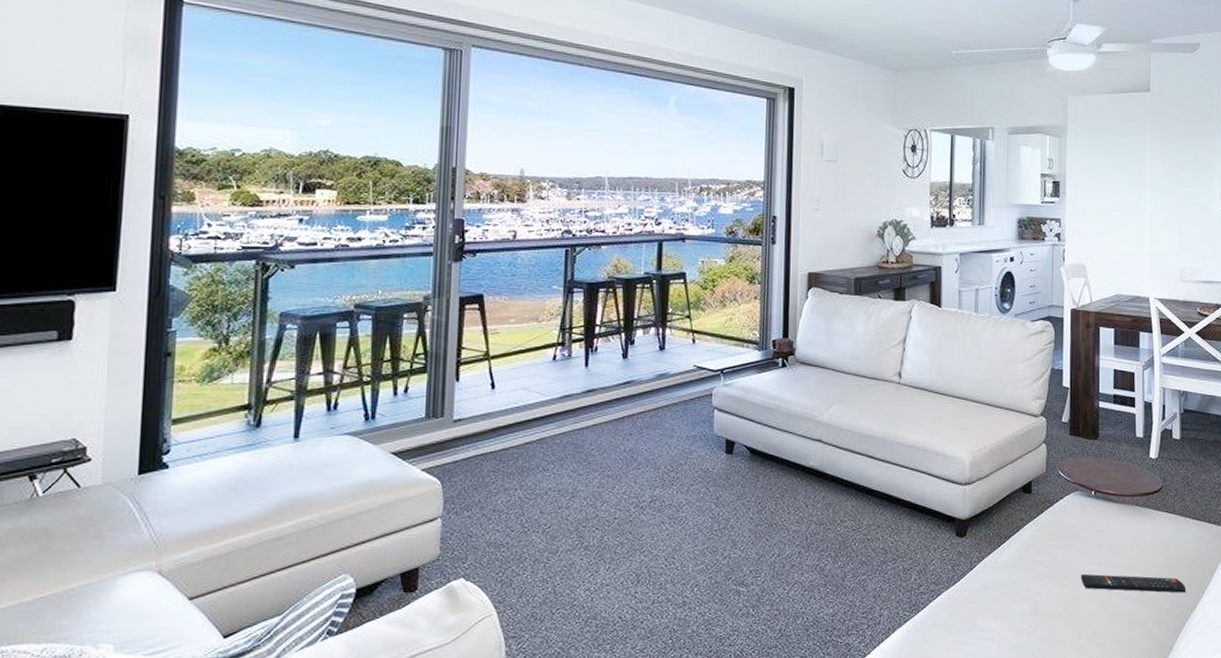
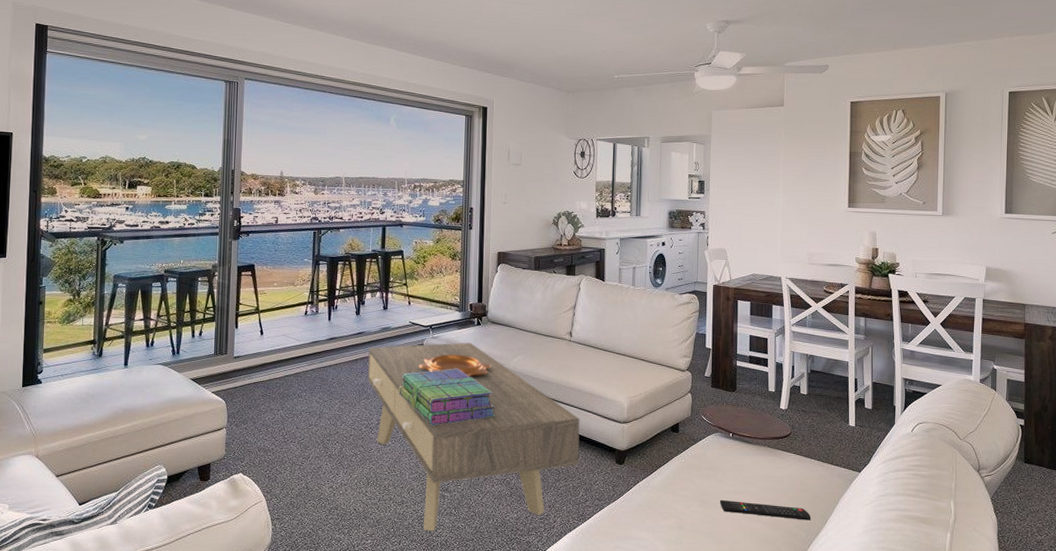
coffee table: none [637,390,912,640] -> present [367,342,580,532]
stack of books: none [678,424,805,500] -> present [398,368,495,425]
decorative bowl: none [706,406,800,435] -> present [419,354,491,377]

